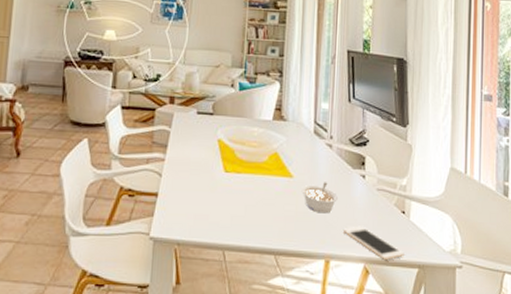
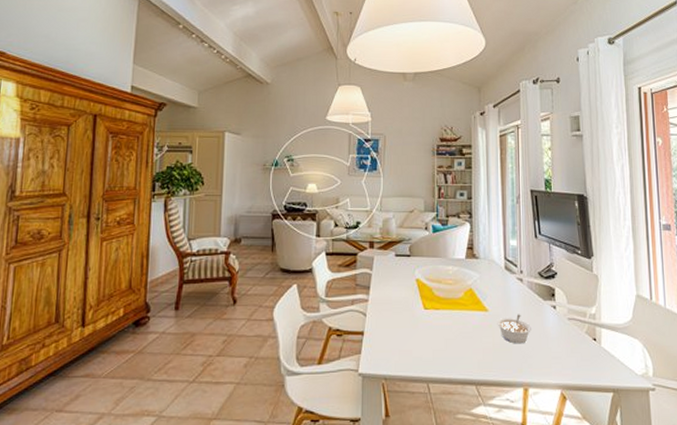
cell phone: present [343,226,404,260] -> none [538,354,599,385]

